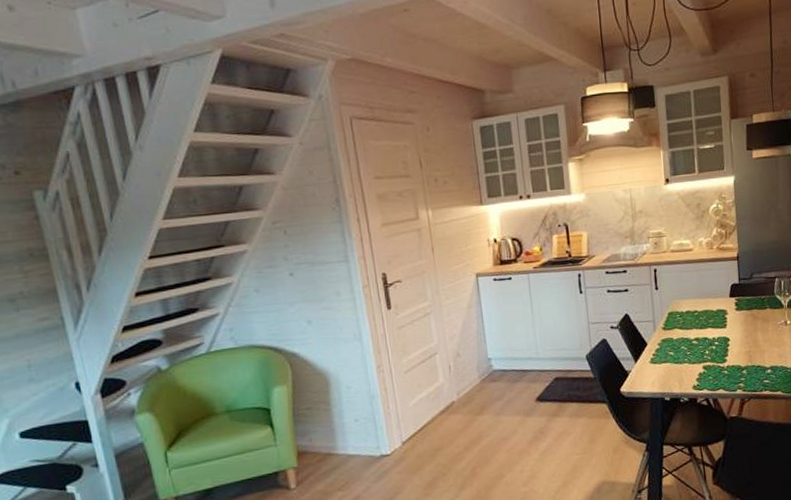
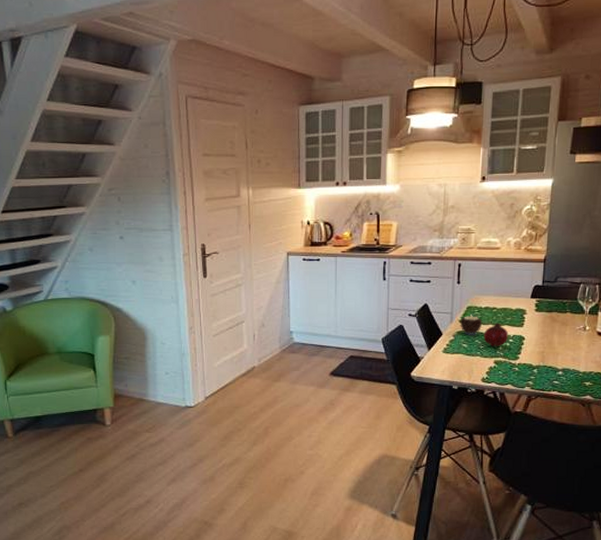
candle: none [663,320,686,342] -> present [460,315,483,335]
fruit: none [688,326,714,352] -> present [483,323,509,348]

